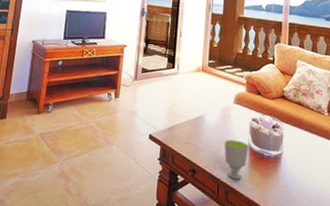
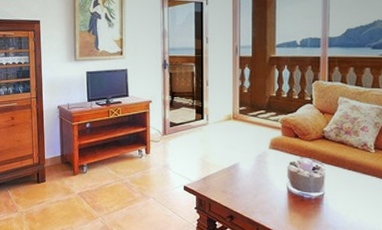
cup: present [224,139,249,180] -> none [261,184,288,223]

